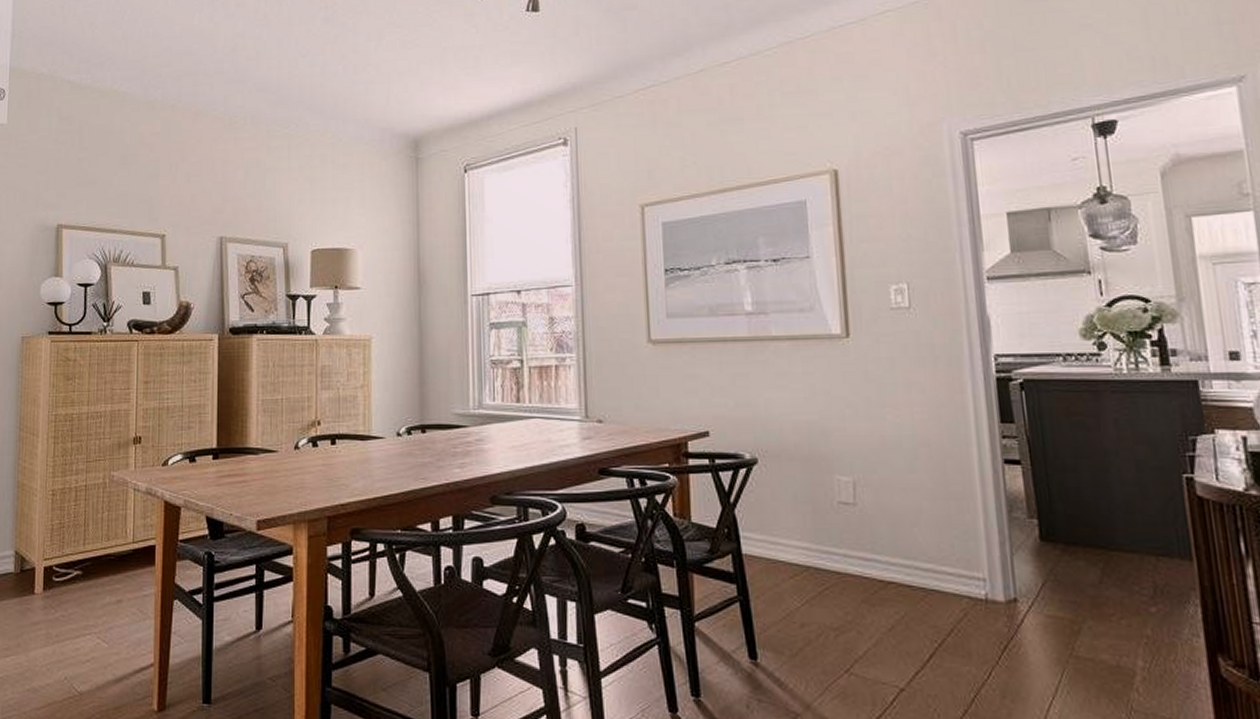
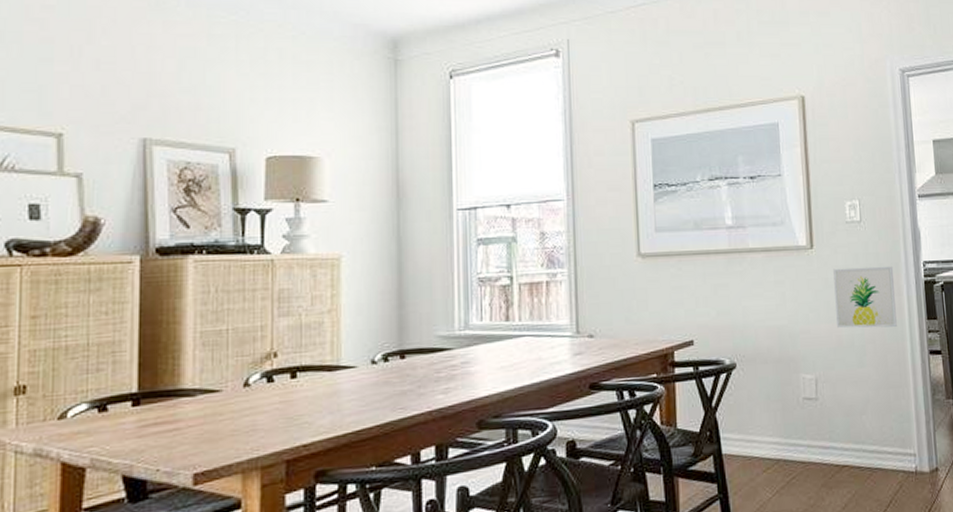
wall art: none [875,358,959,429] -> present [833,265,897,328]

